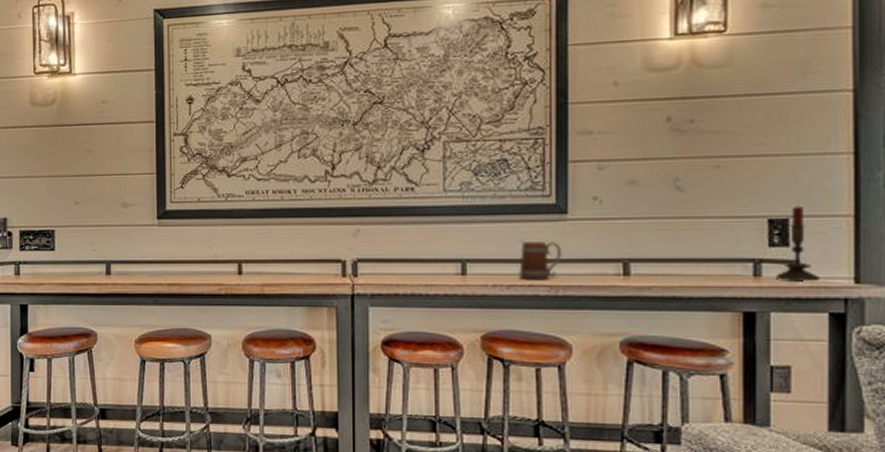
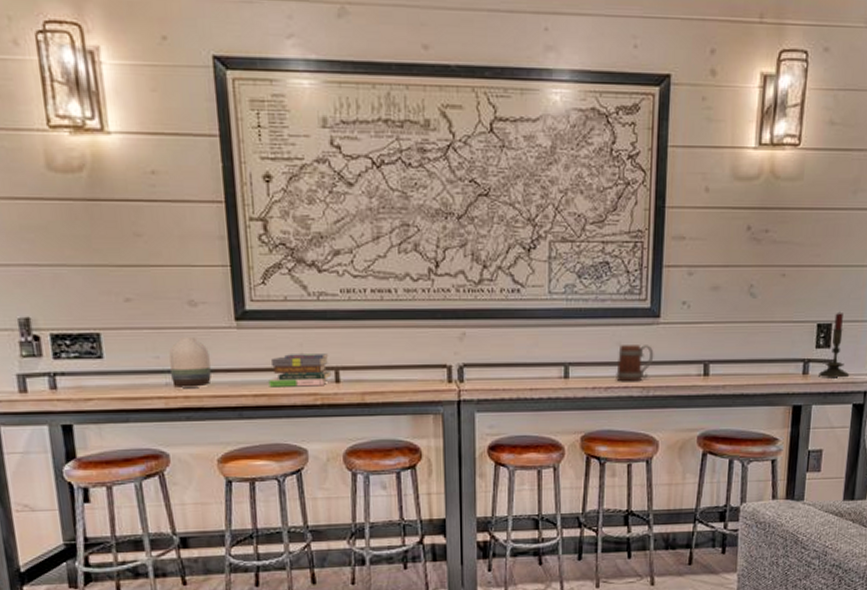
vase: none [104,232,135,276] -> present [169,336,211,388]
books: none [181,248,234,278] -> present [268,354,330,387]

